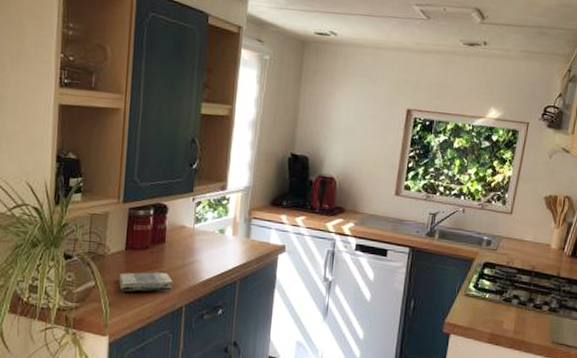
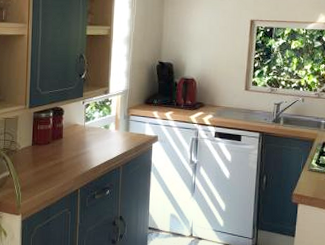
dish towel: present [118,272,173,292] -> none [27,162,70,179]

